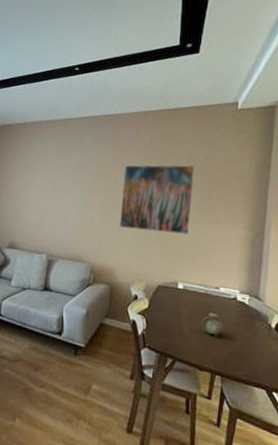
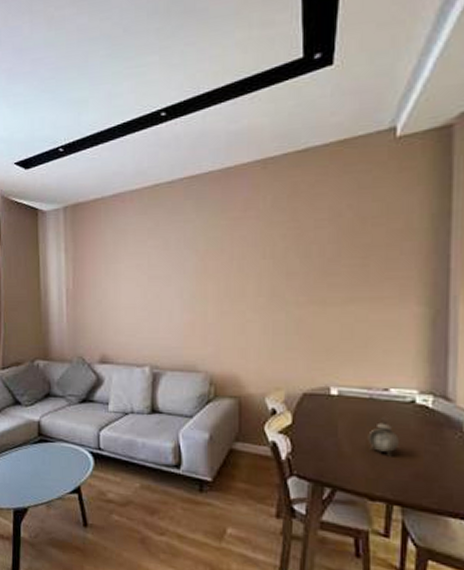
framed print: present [119,164,195,235] -> none [241,226,340,323]

